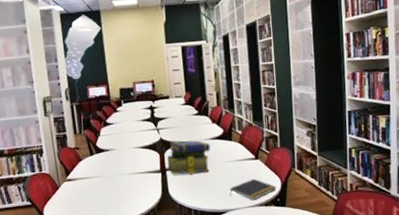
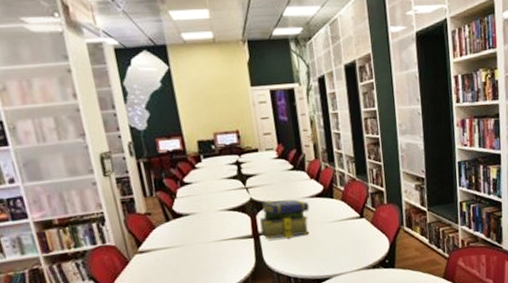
notepad: present [229,178,277,200] -> none [333,239,385,263]

